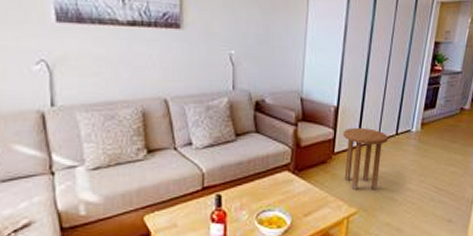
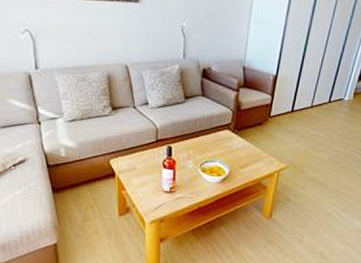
side table: present [343,127,389,191] -> none [278,94,322,150]

